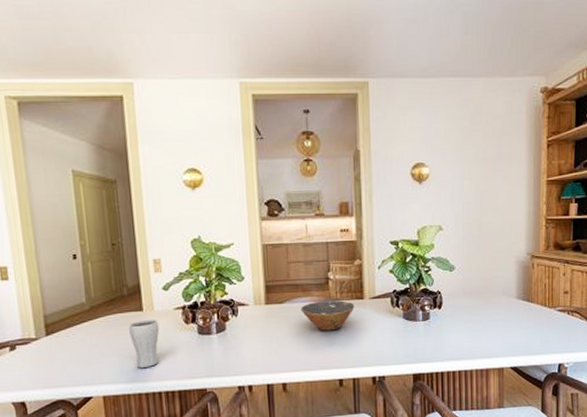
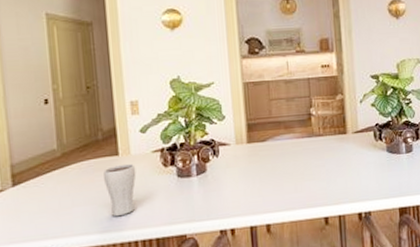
bowl: present [300,300,355,331] -> none [283,136,338,168]

